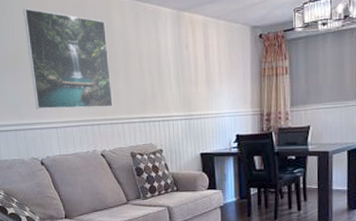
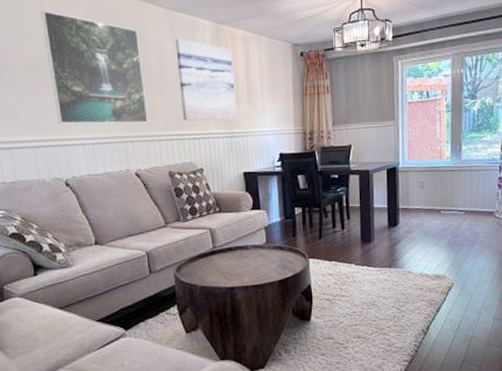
wall art: none [139,27,195,105] -> present [175,38,237,121]

